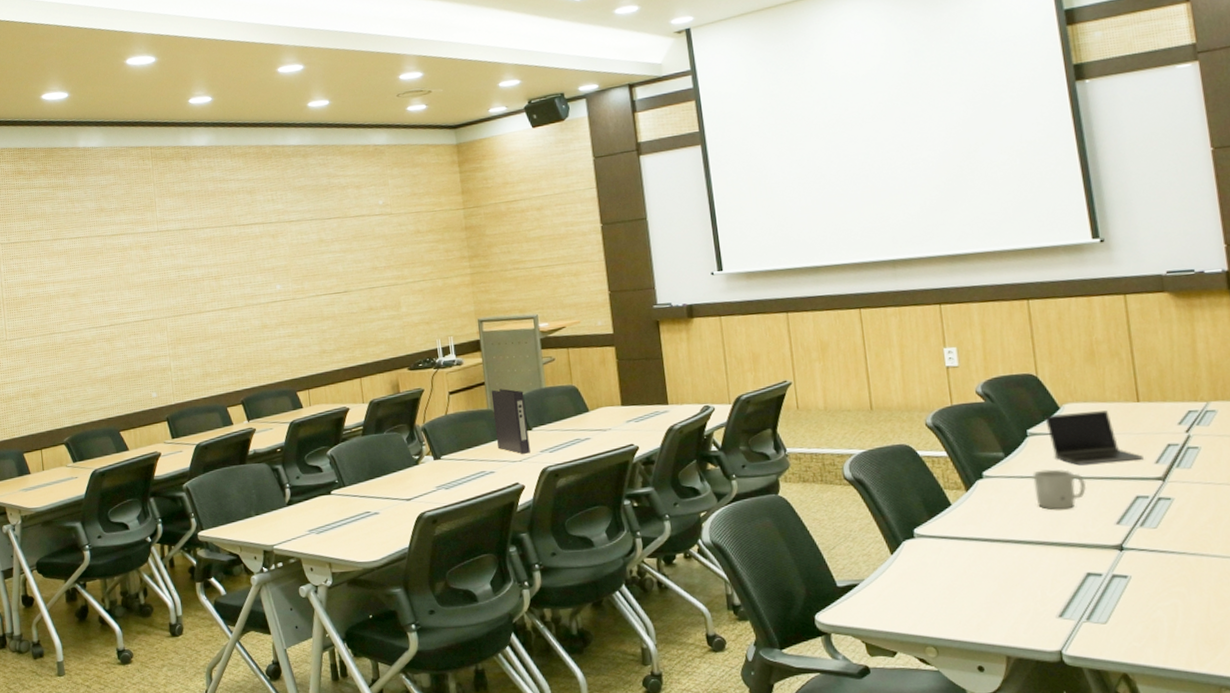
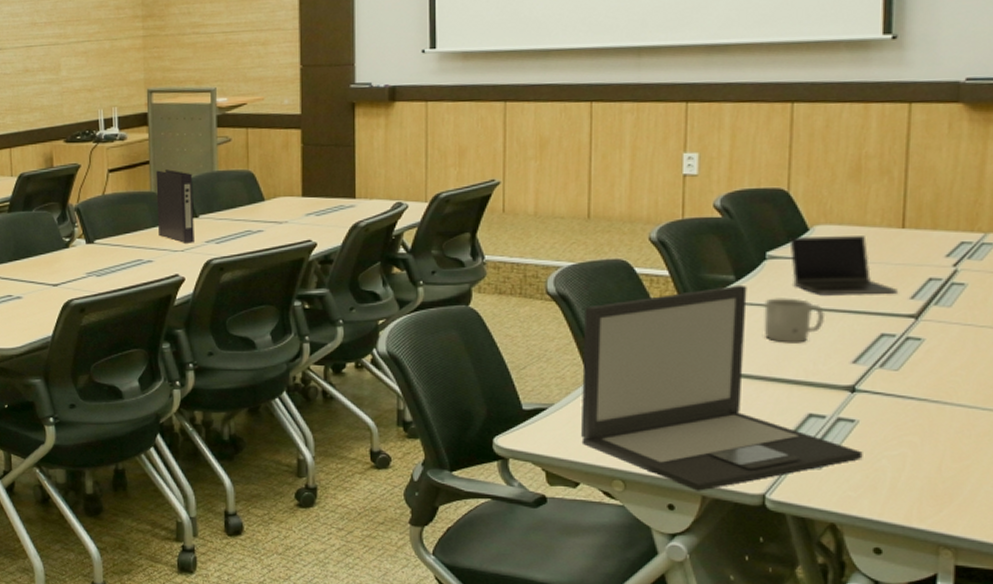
laptop: none [879,460,1141,652] -> present [581,284,863,491]

